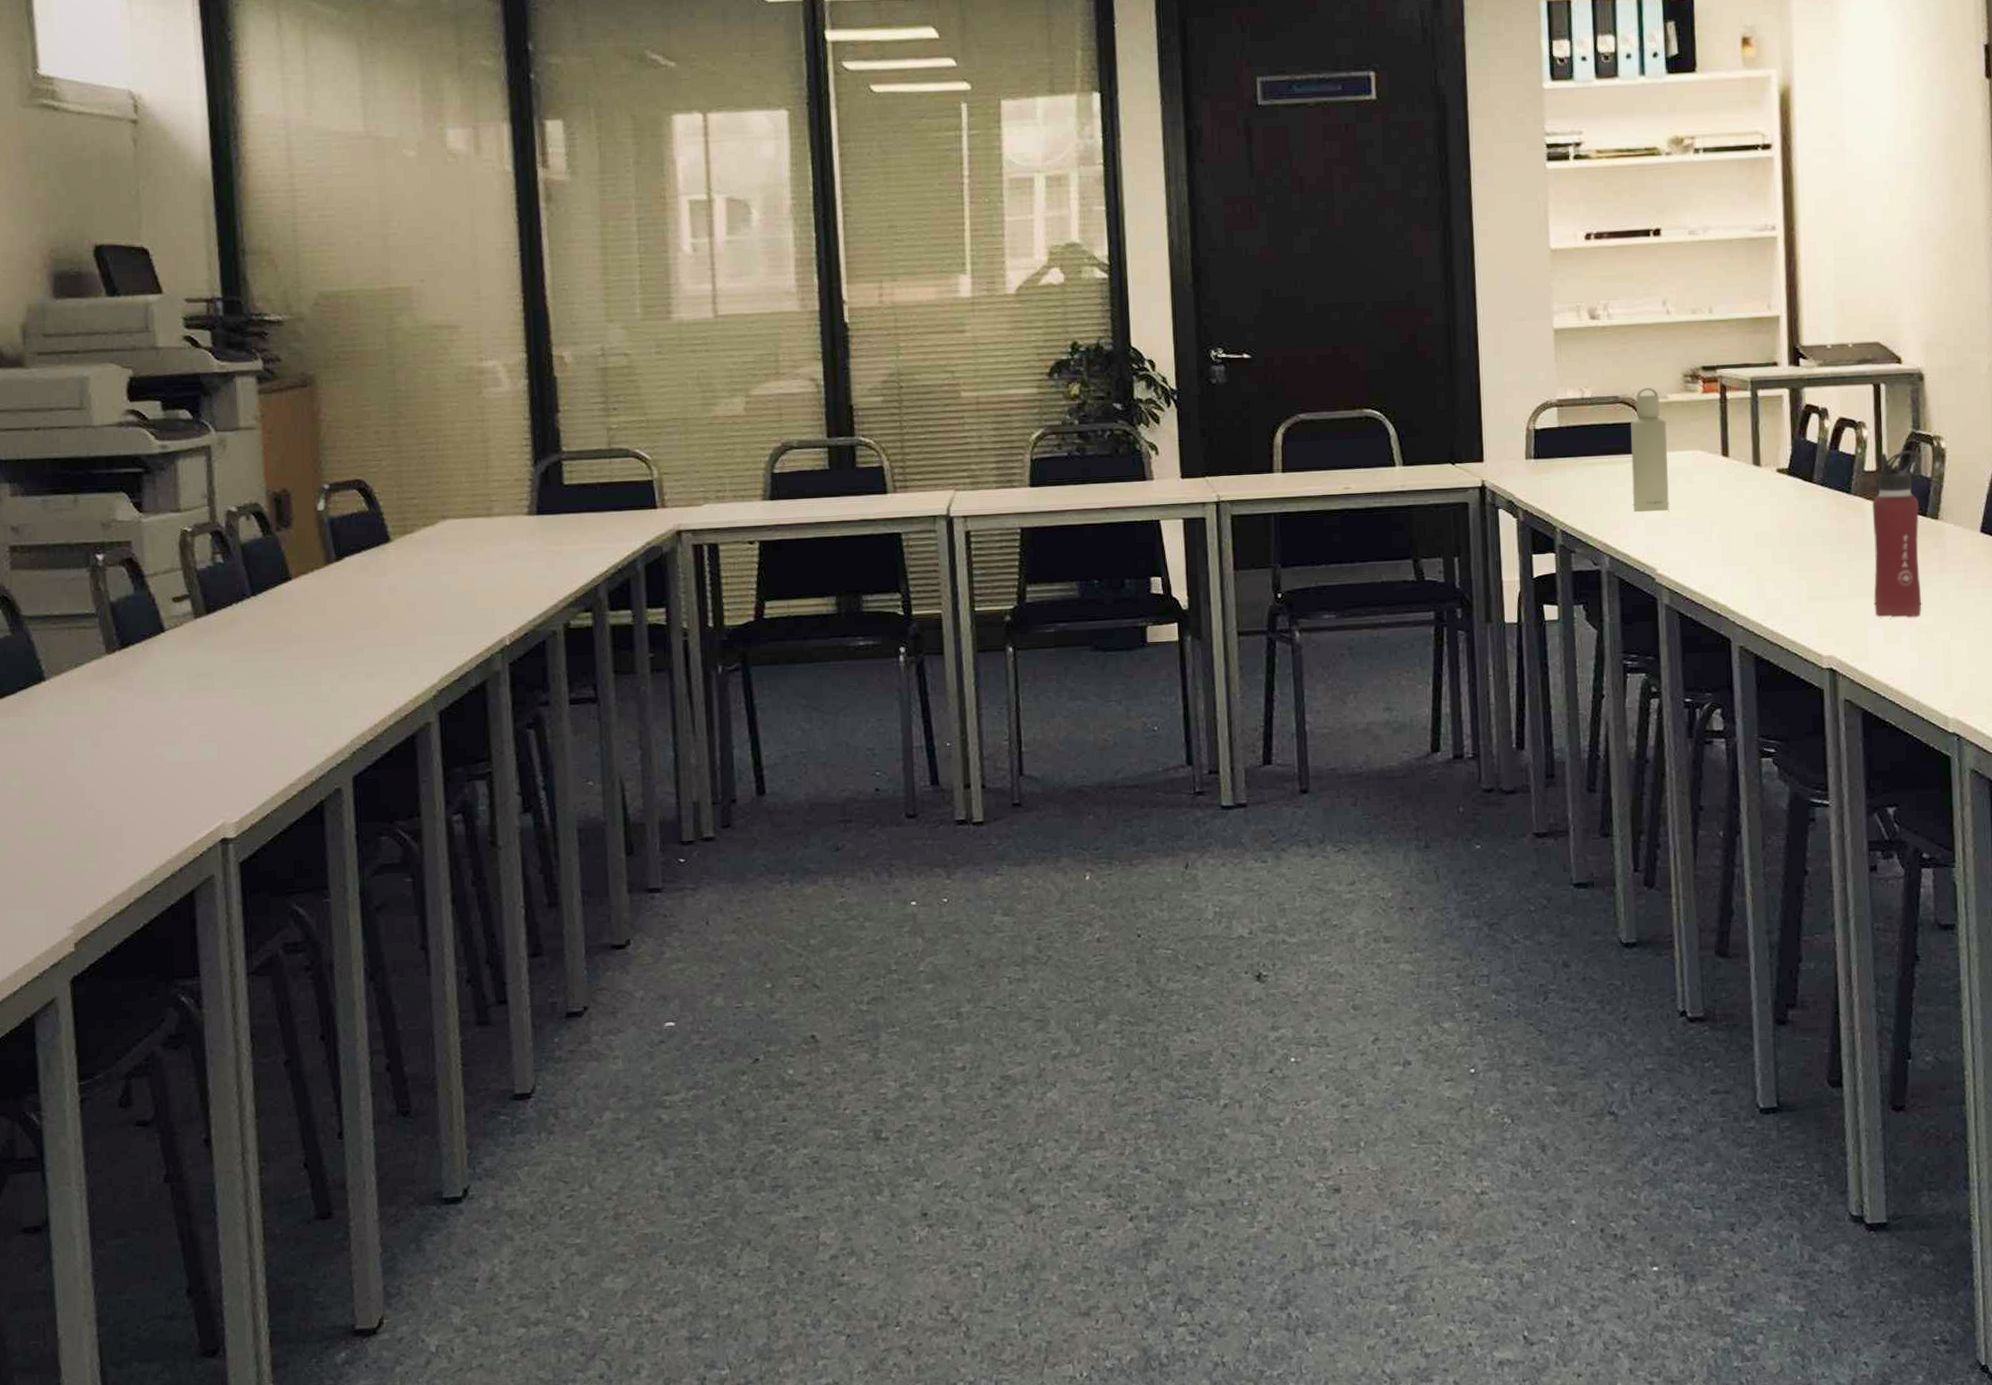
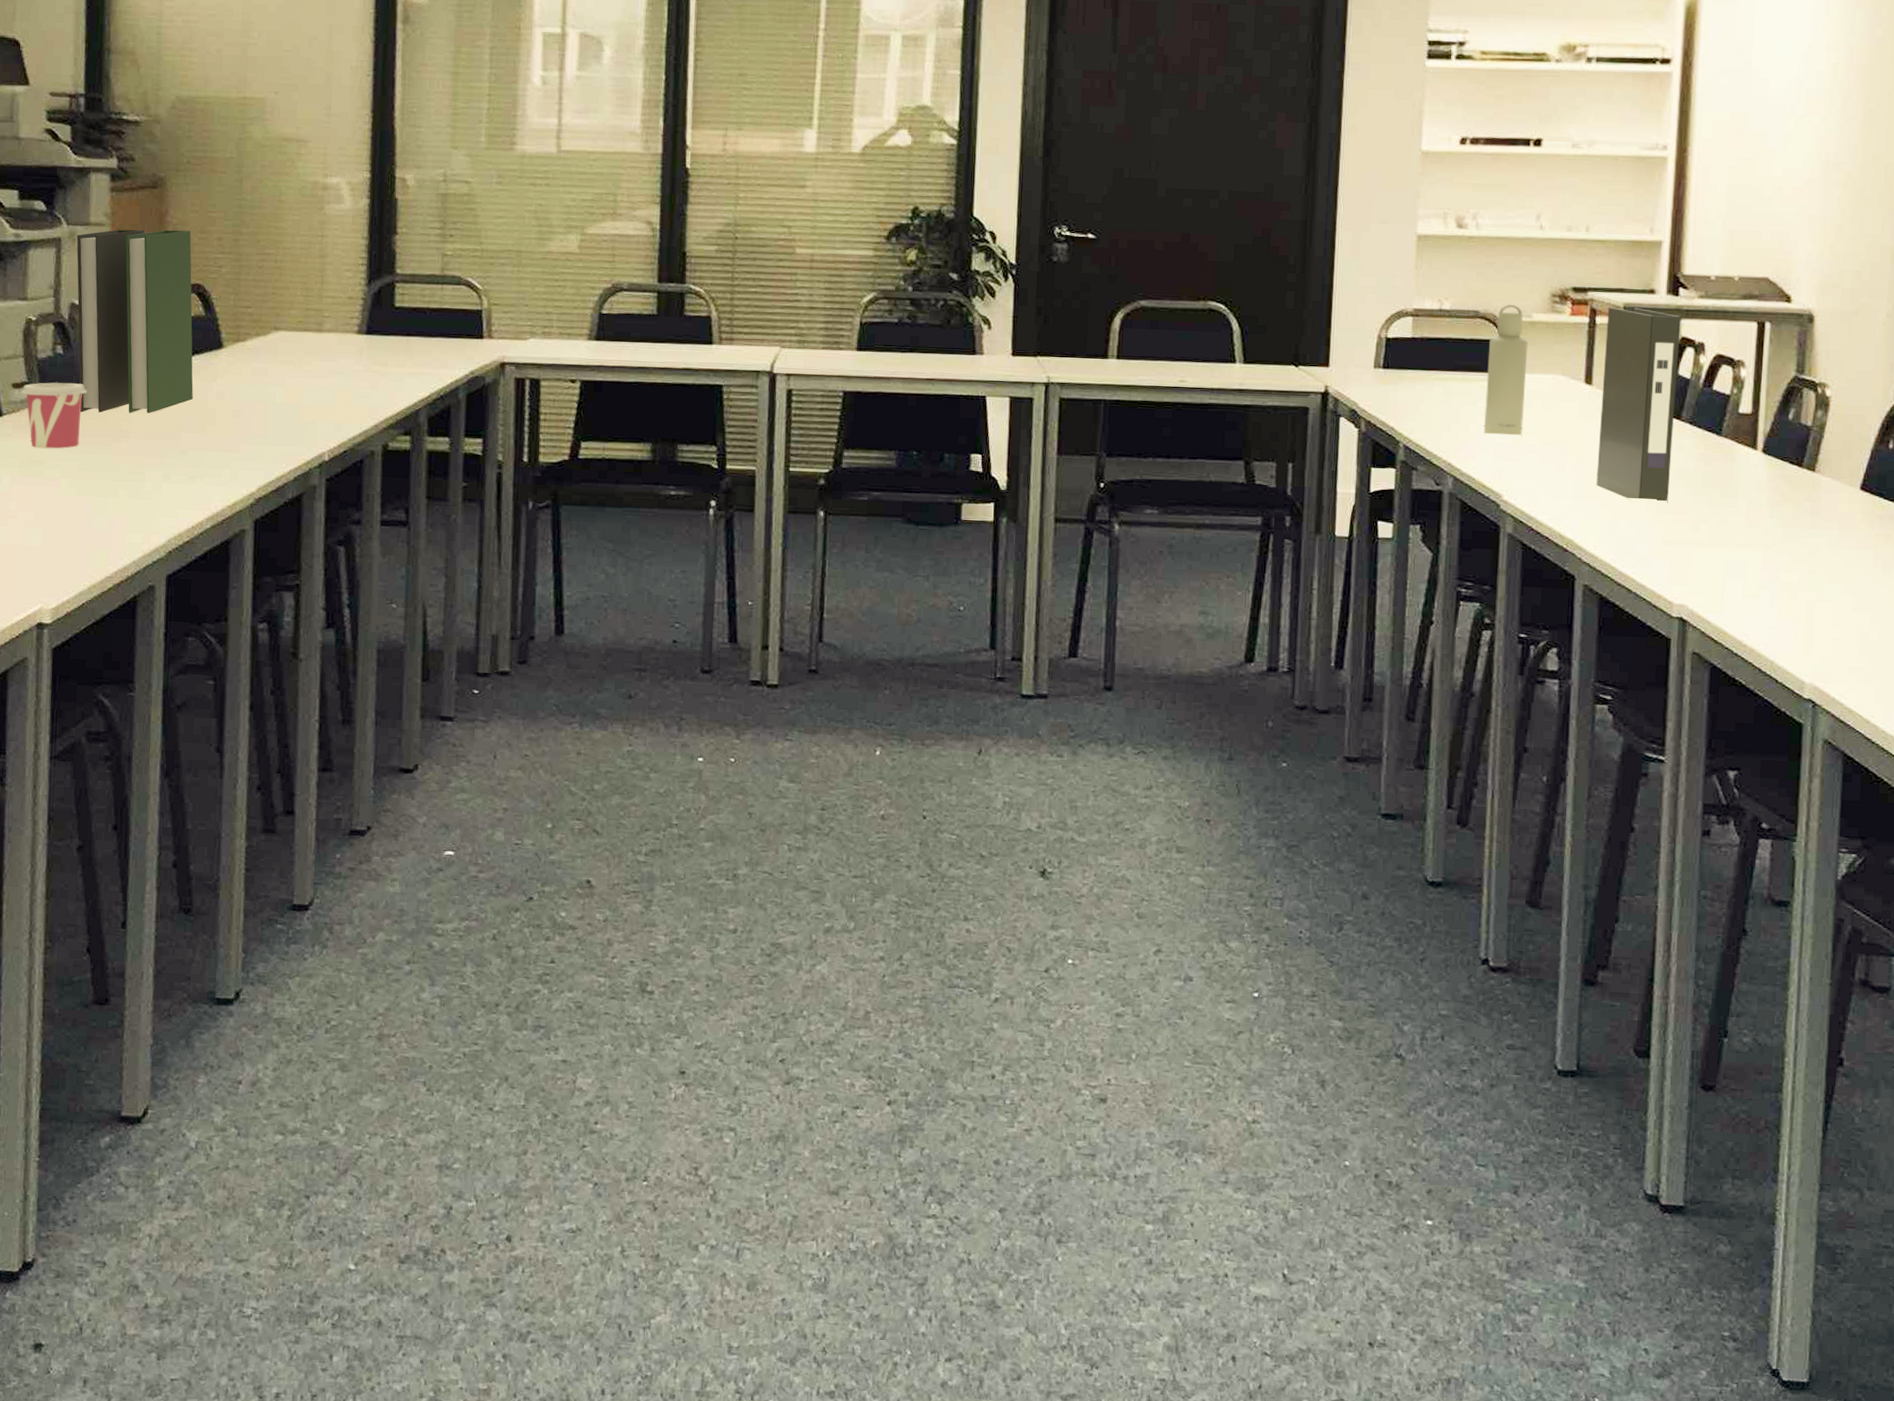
cup: none [183,591,252,661] -> present [21,382,87,449]
binder: none [226,426,364,621] -> present [76,229,193,414]
binder: none [1736,380,1809,562] -> present [1596,307,1681,503]
water bottle: present [1872,450,1922,619] -> none [1735,394,1797,574]

